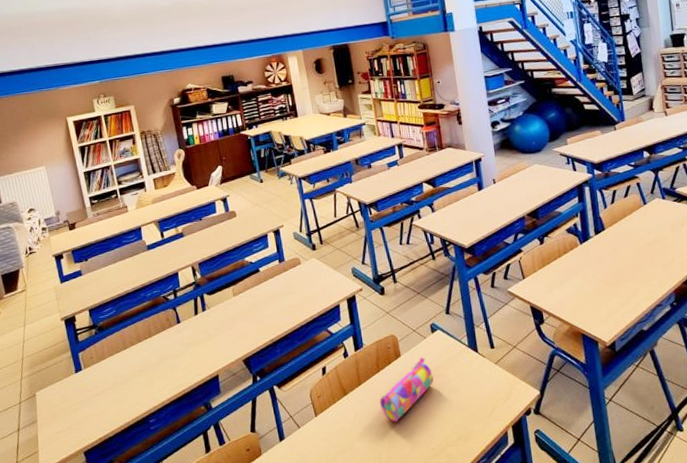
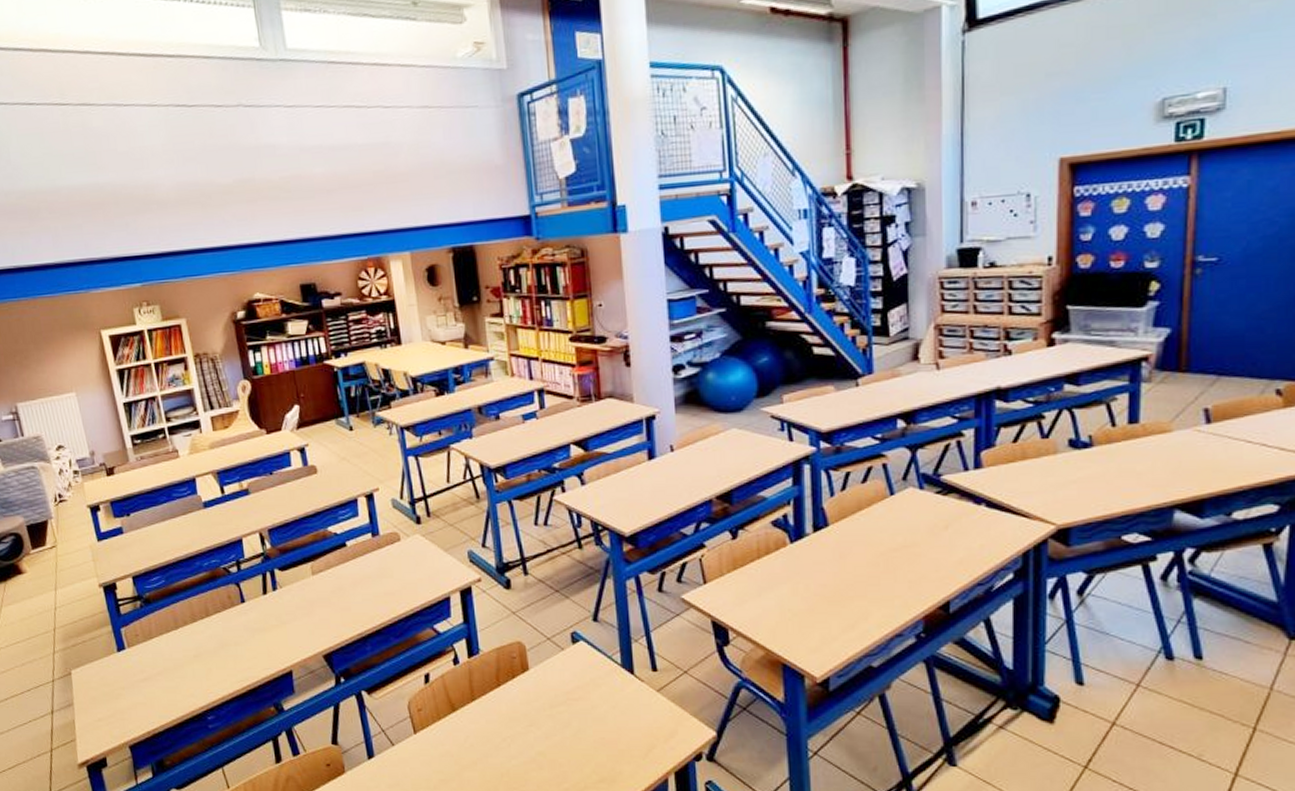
pencil case: present [380,357,434,422] -> none [499,673,572,752]

